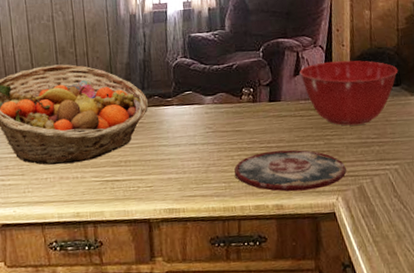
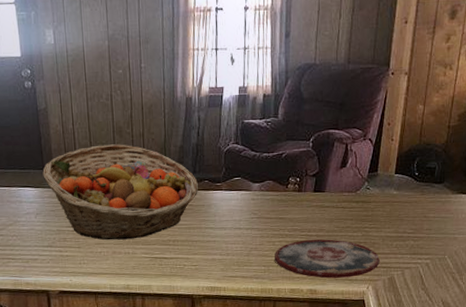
mixing bowl: present [299,60,398,126] -> none [346,155,443,220]

